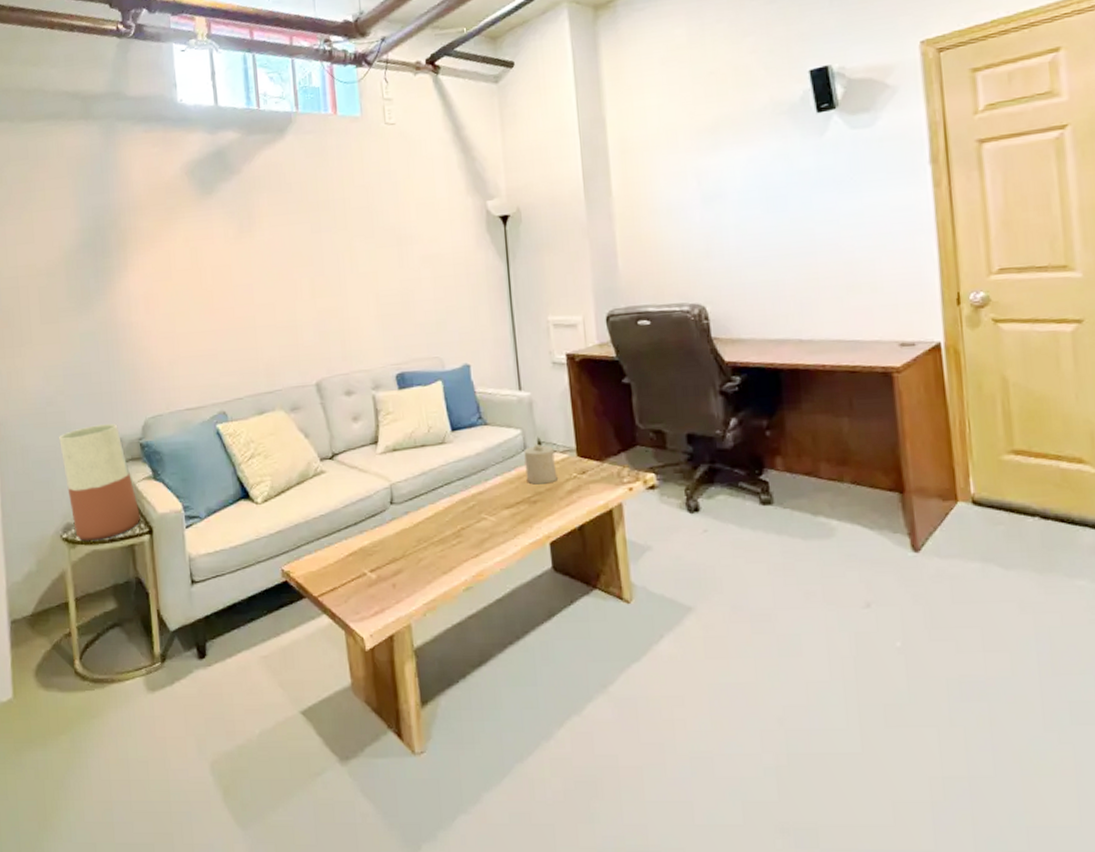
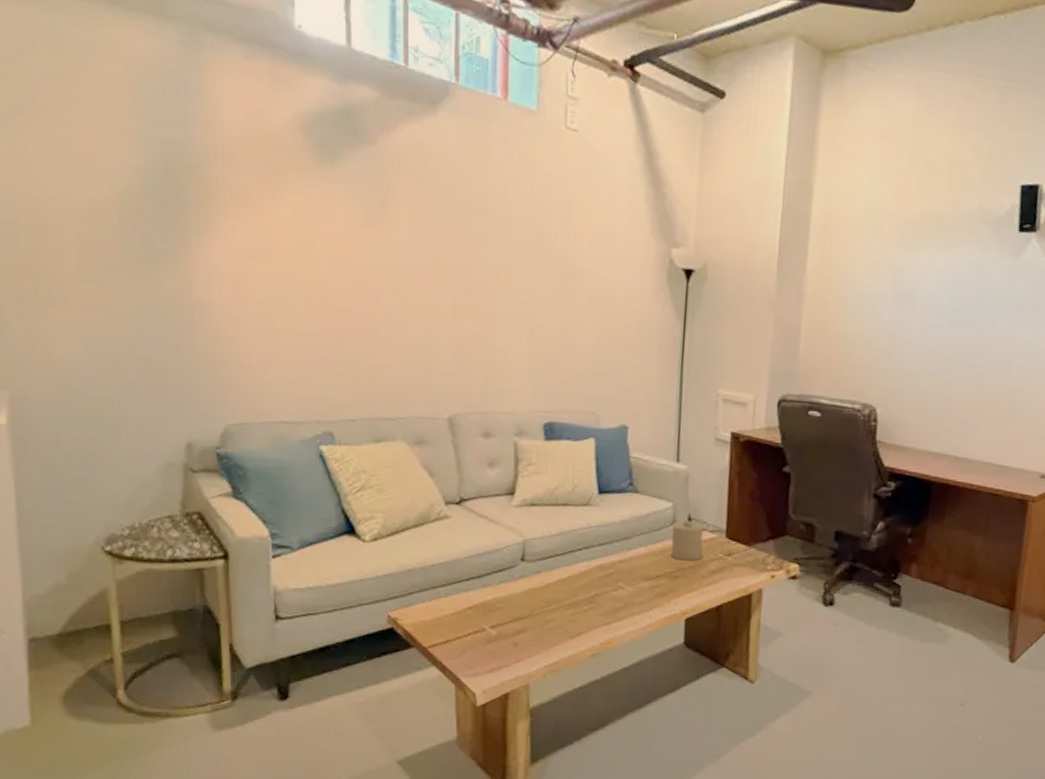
vase: present [59,424,141,542] -> none [103,422,213,559]

